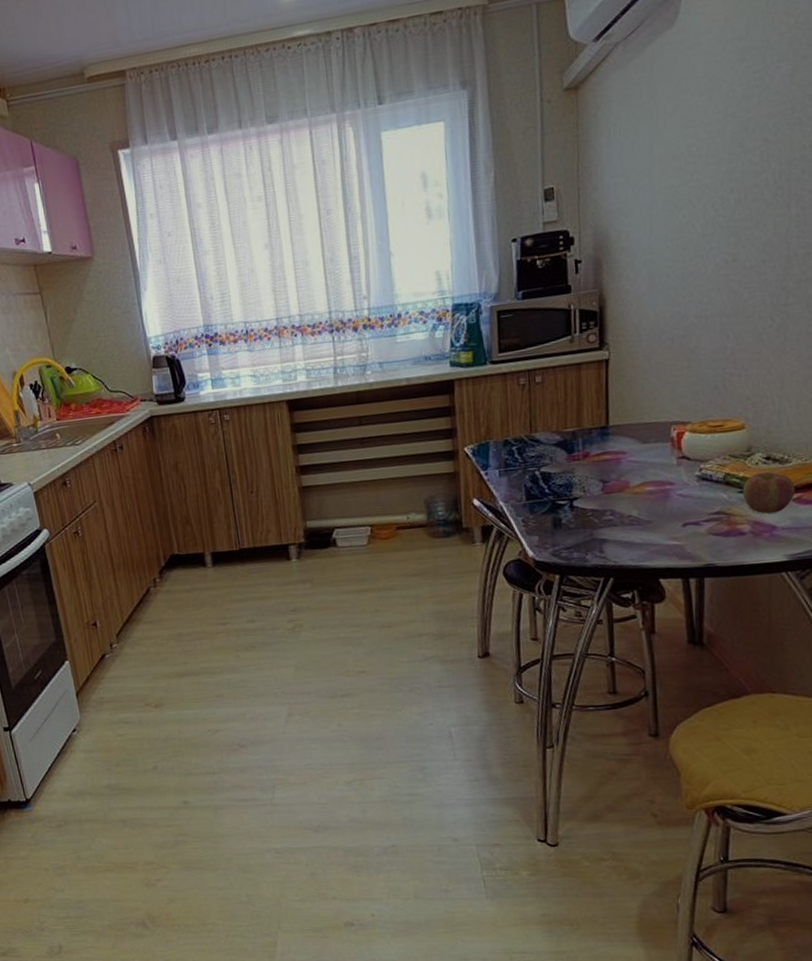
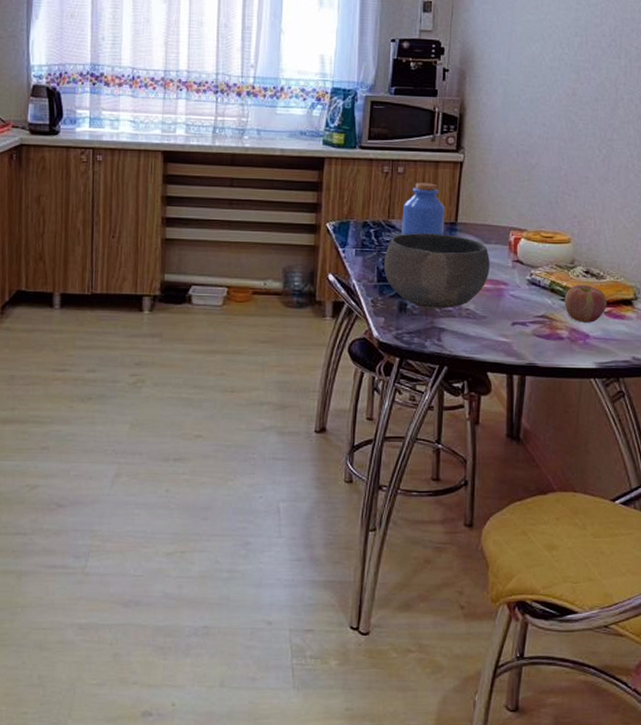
bowl: none [531,439,652,520] -> present [384,233,490,308]
jar: none [545,388,595,448] -> present [402,183,445,236]

